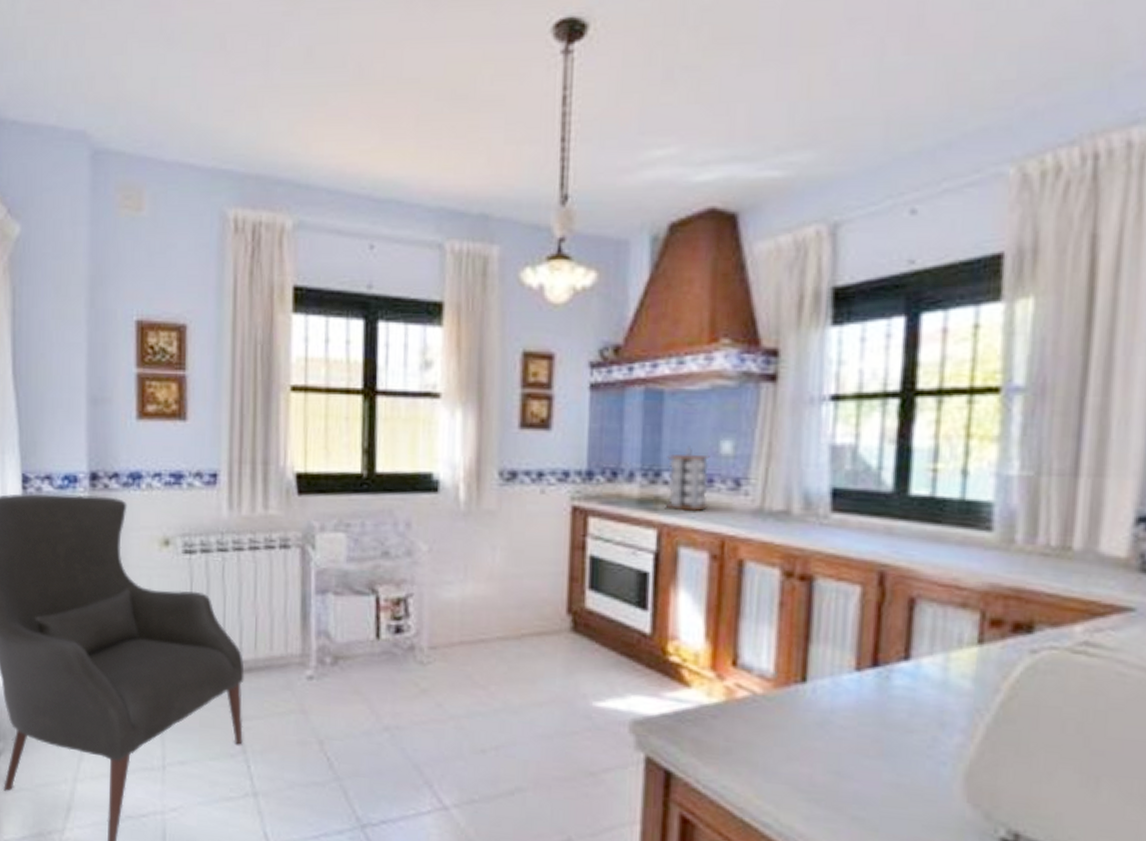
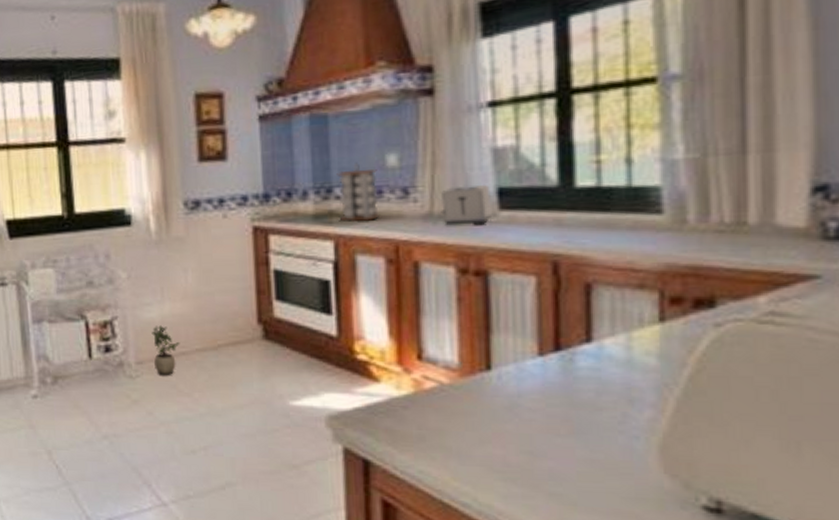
potted plant: none [448,607,480,664] -> present [151,325,180,375]
toaster: none [771,483,824,526] -> present [441,185,491,226]

